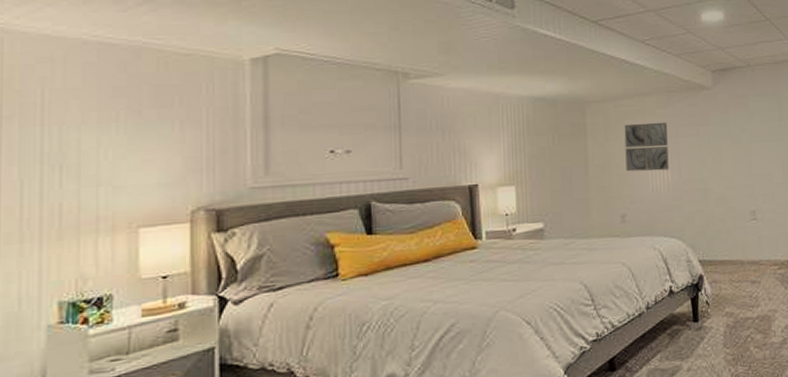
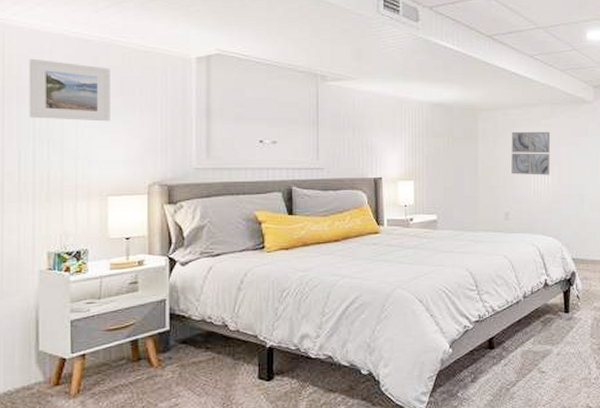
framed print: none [34,68,142,141] -> present [28,58,110,122]

